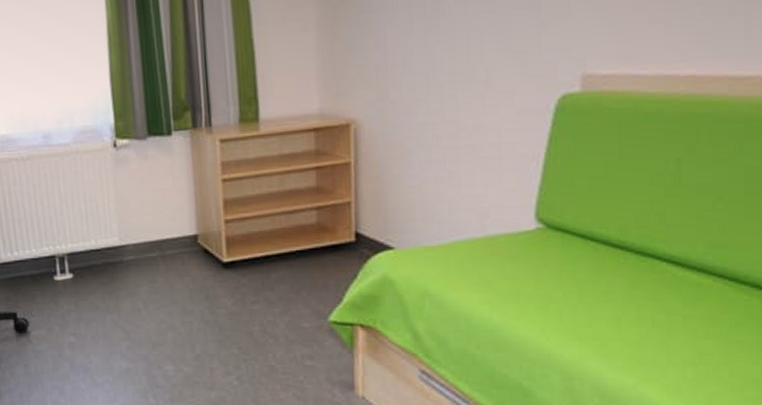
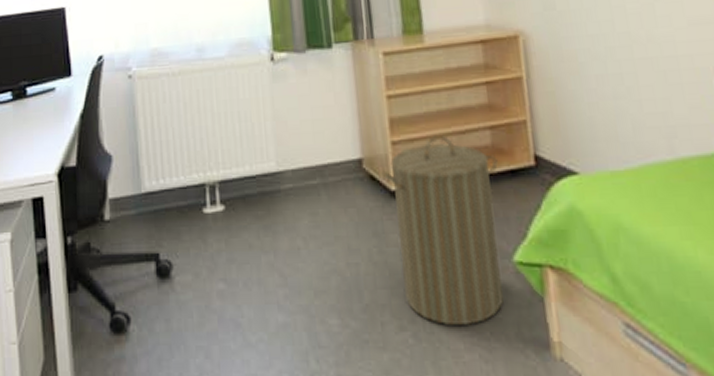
laundry hamper: none [215,214,321,372] -> present [382,134,504,326]

